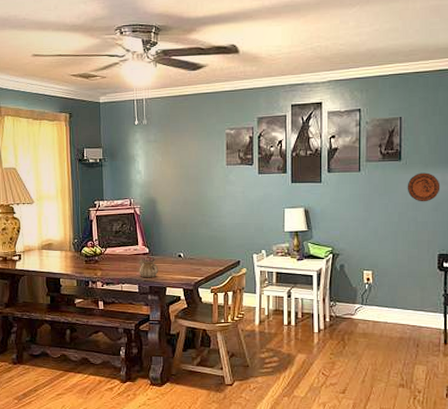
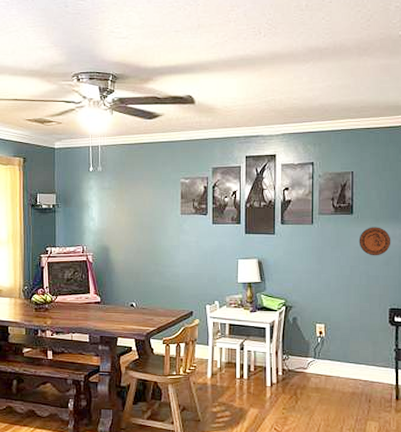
teapot: present [139,254,159,278] -> none [90,303,110,328]

